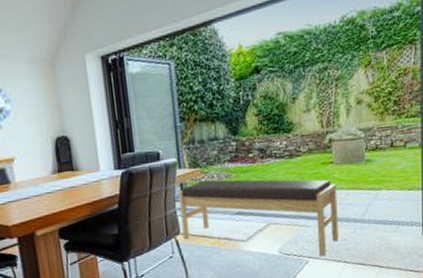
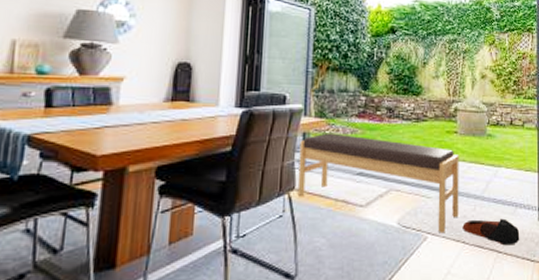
bag: none [343,237,403,261] -> present [462,218,520,246]

